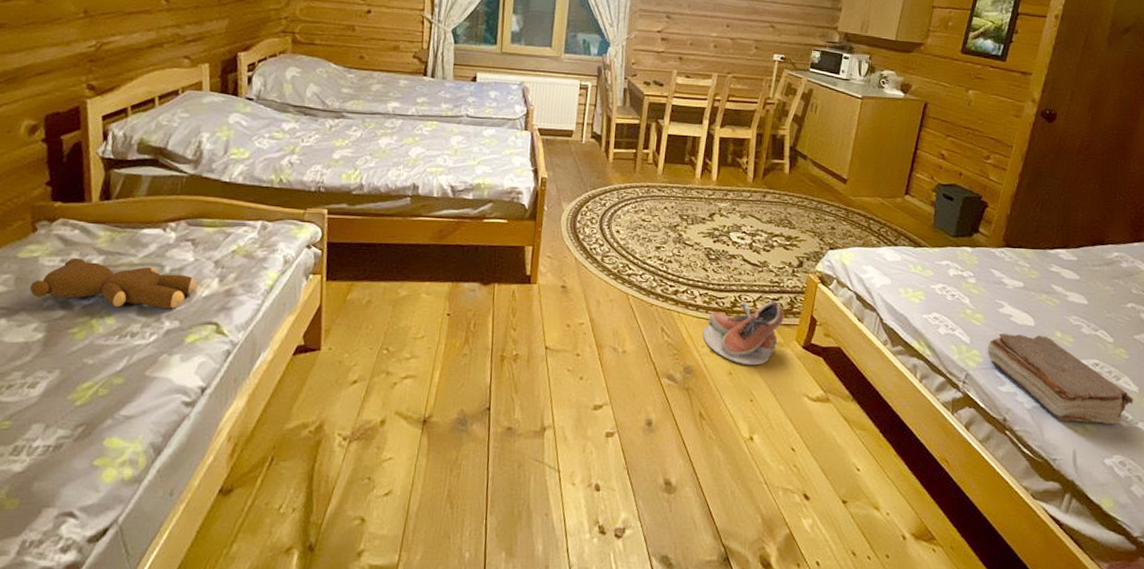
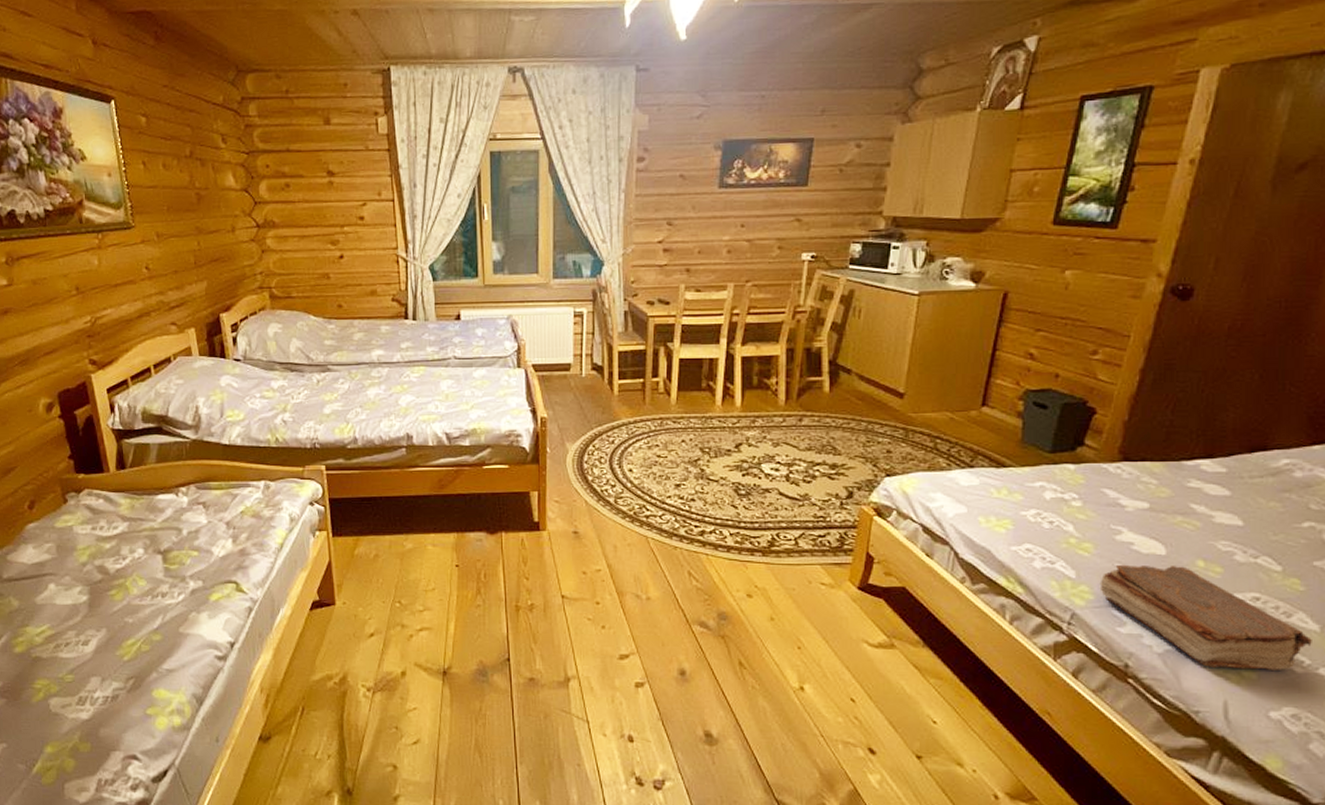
teddy bear: present [30,257,199,310] -> none [70,525,215,570]
shoe: present [702,300,784,366] -> none [737,537,833,610]

